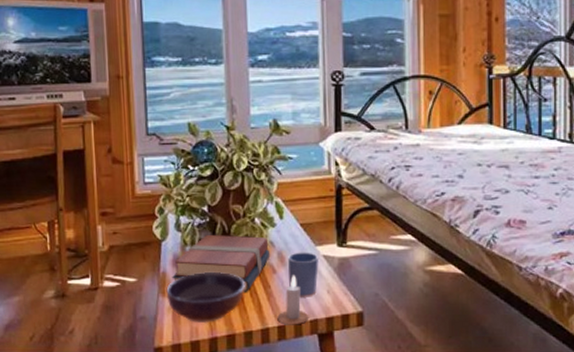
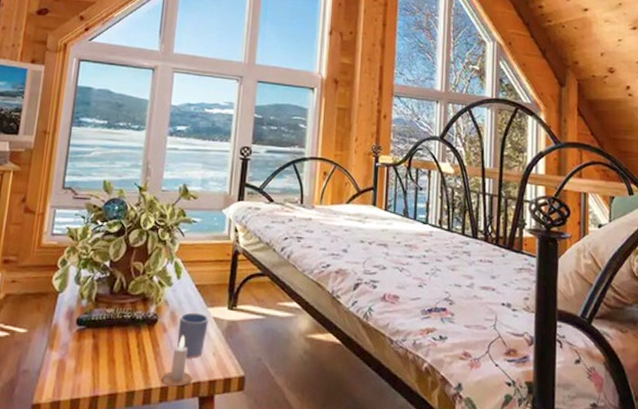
bowl: present [166,272,245,324] -> none [54,327,135,381]
books: present [172,234,271,292] -> none [63,289,164,350]

